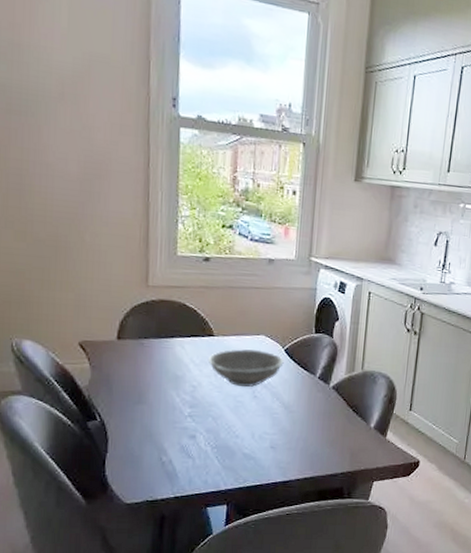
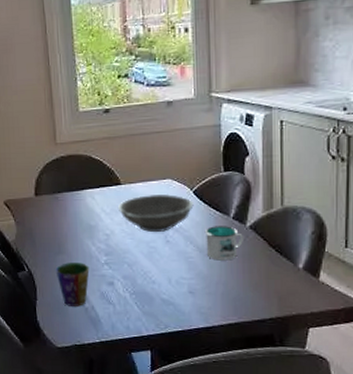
cup: none [132,413,171,460] -> present [55,263,90,306]
mug: none [291,384,327,418] -> present [204,226,245,261]

